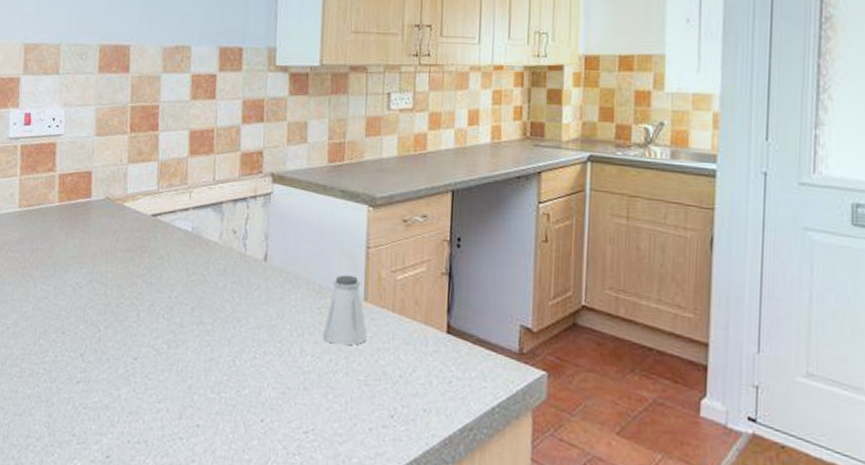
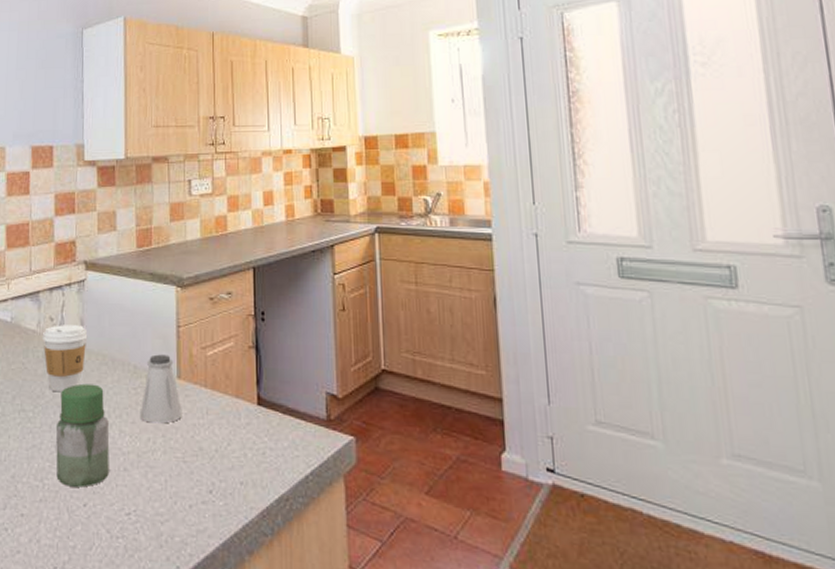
coffee cup: none [225,238,272,308] -> present [43,325,88,393]
jar: none [234,299,290,403] -> present [56,383,110,488]

